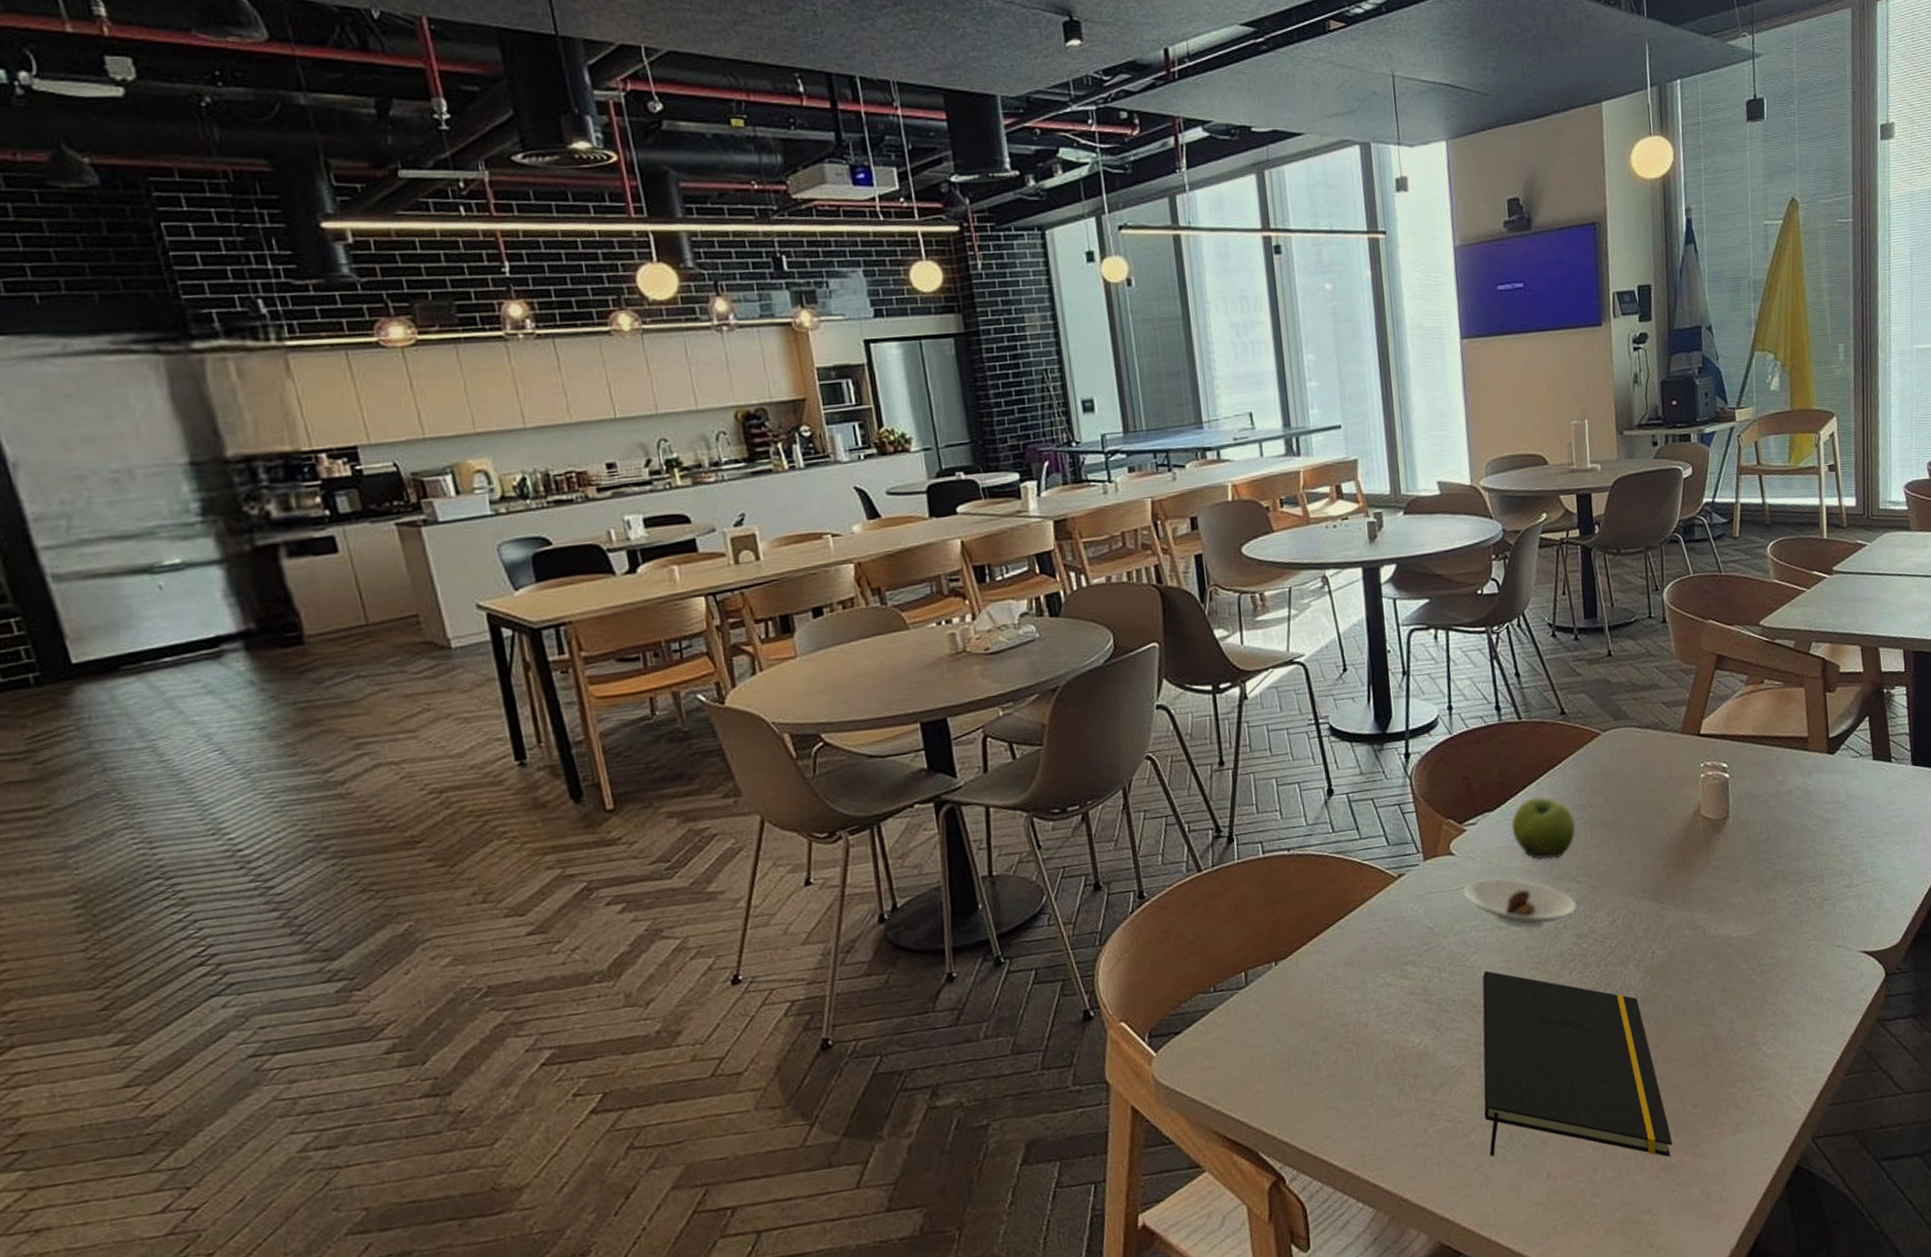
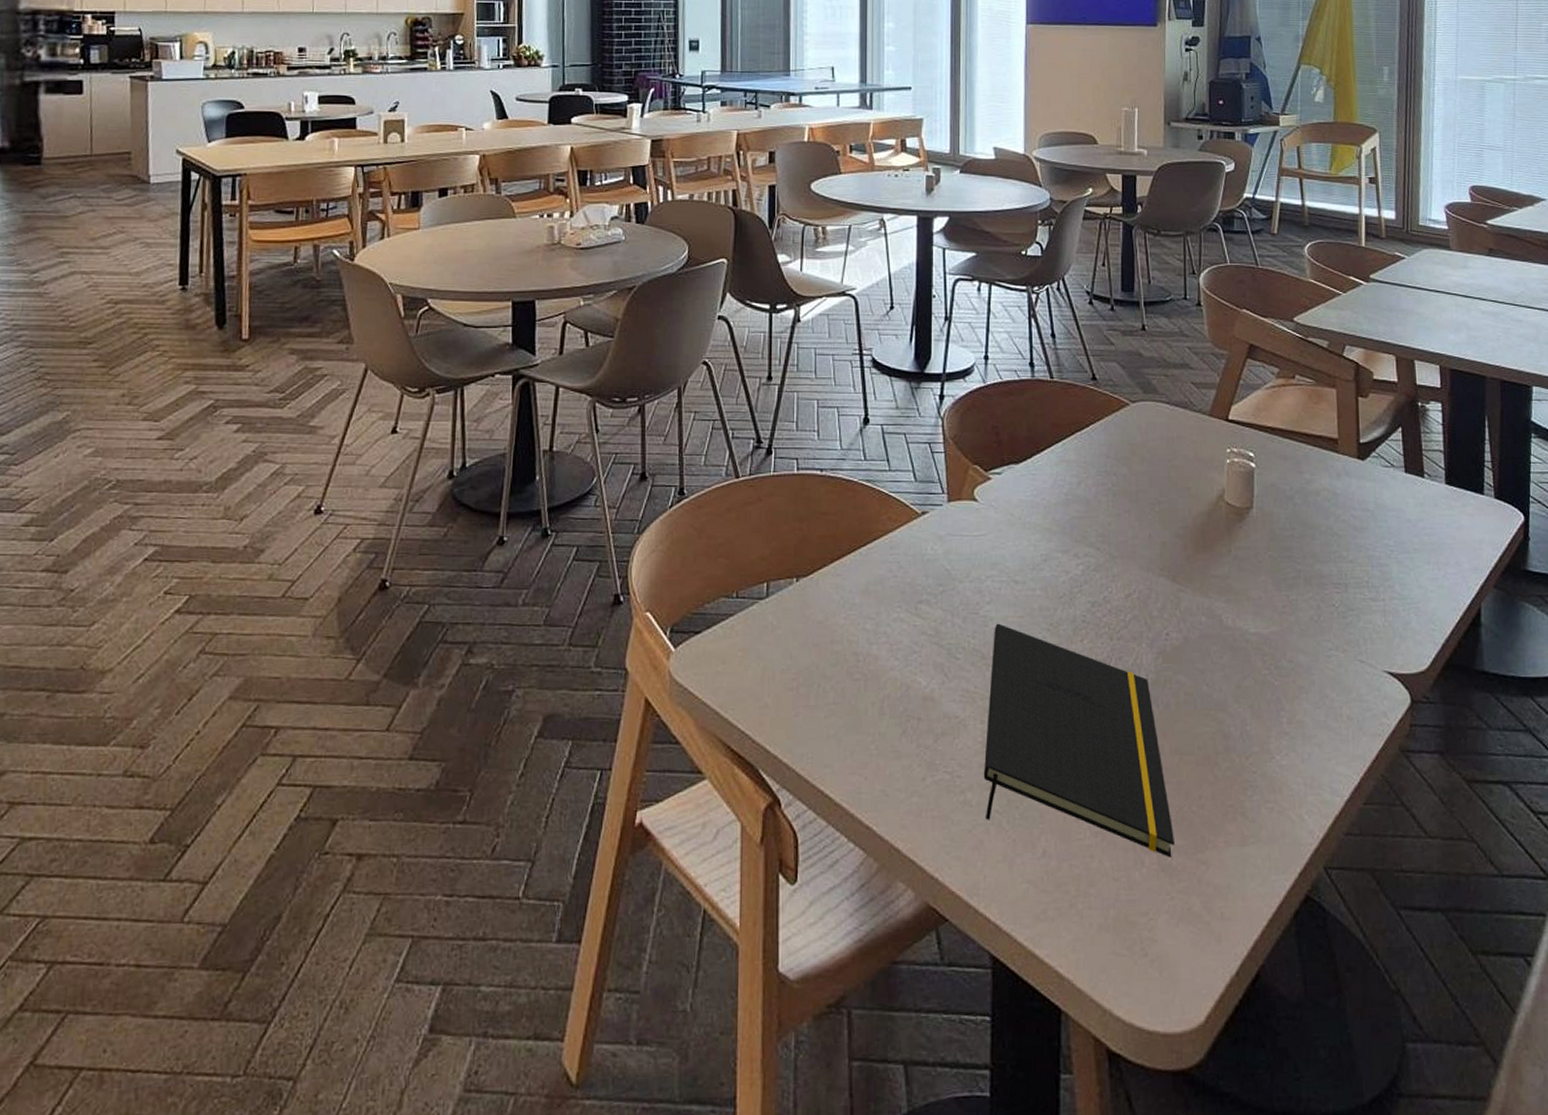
saucer: present [1463,878,1577,928] -> none [983,530,1093,587]
fruit: present [1511,797,1576,859] -> none [1035,457,1098,522]

